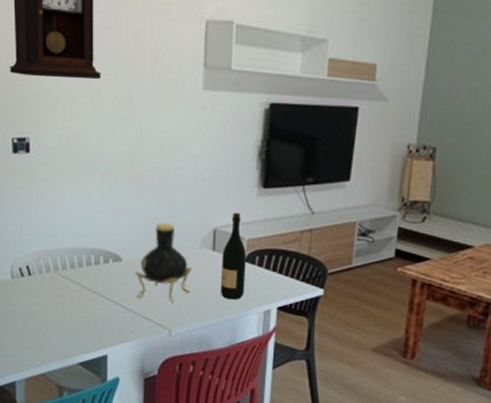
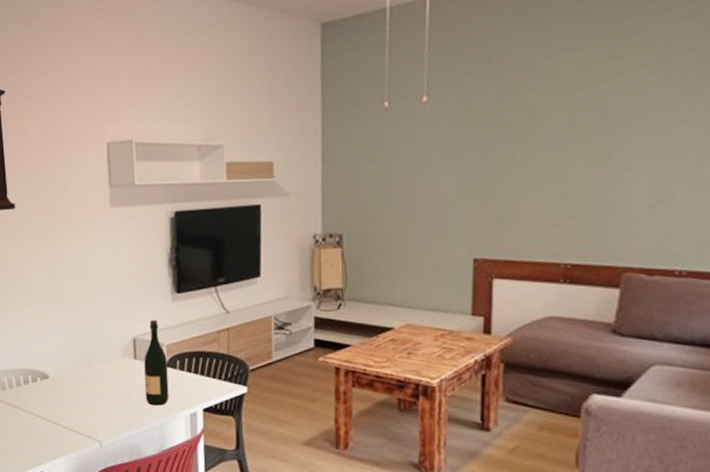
vase: present [135,223,192,304] -> none [62,338,116,415]

